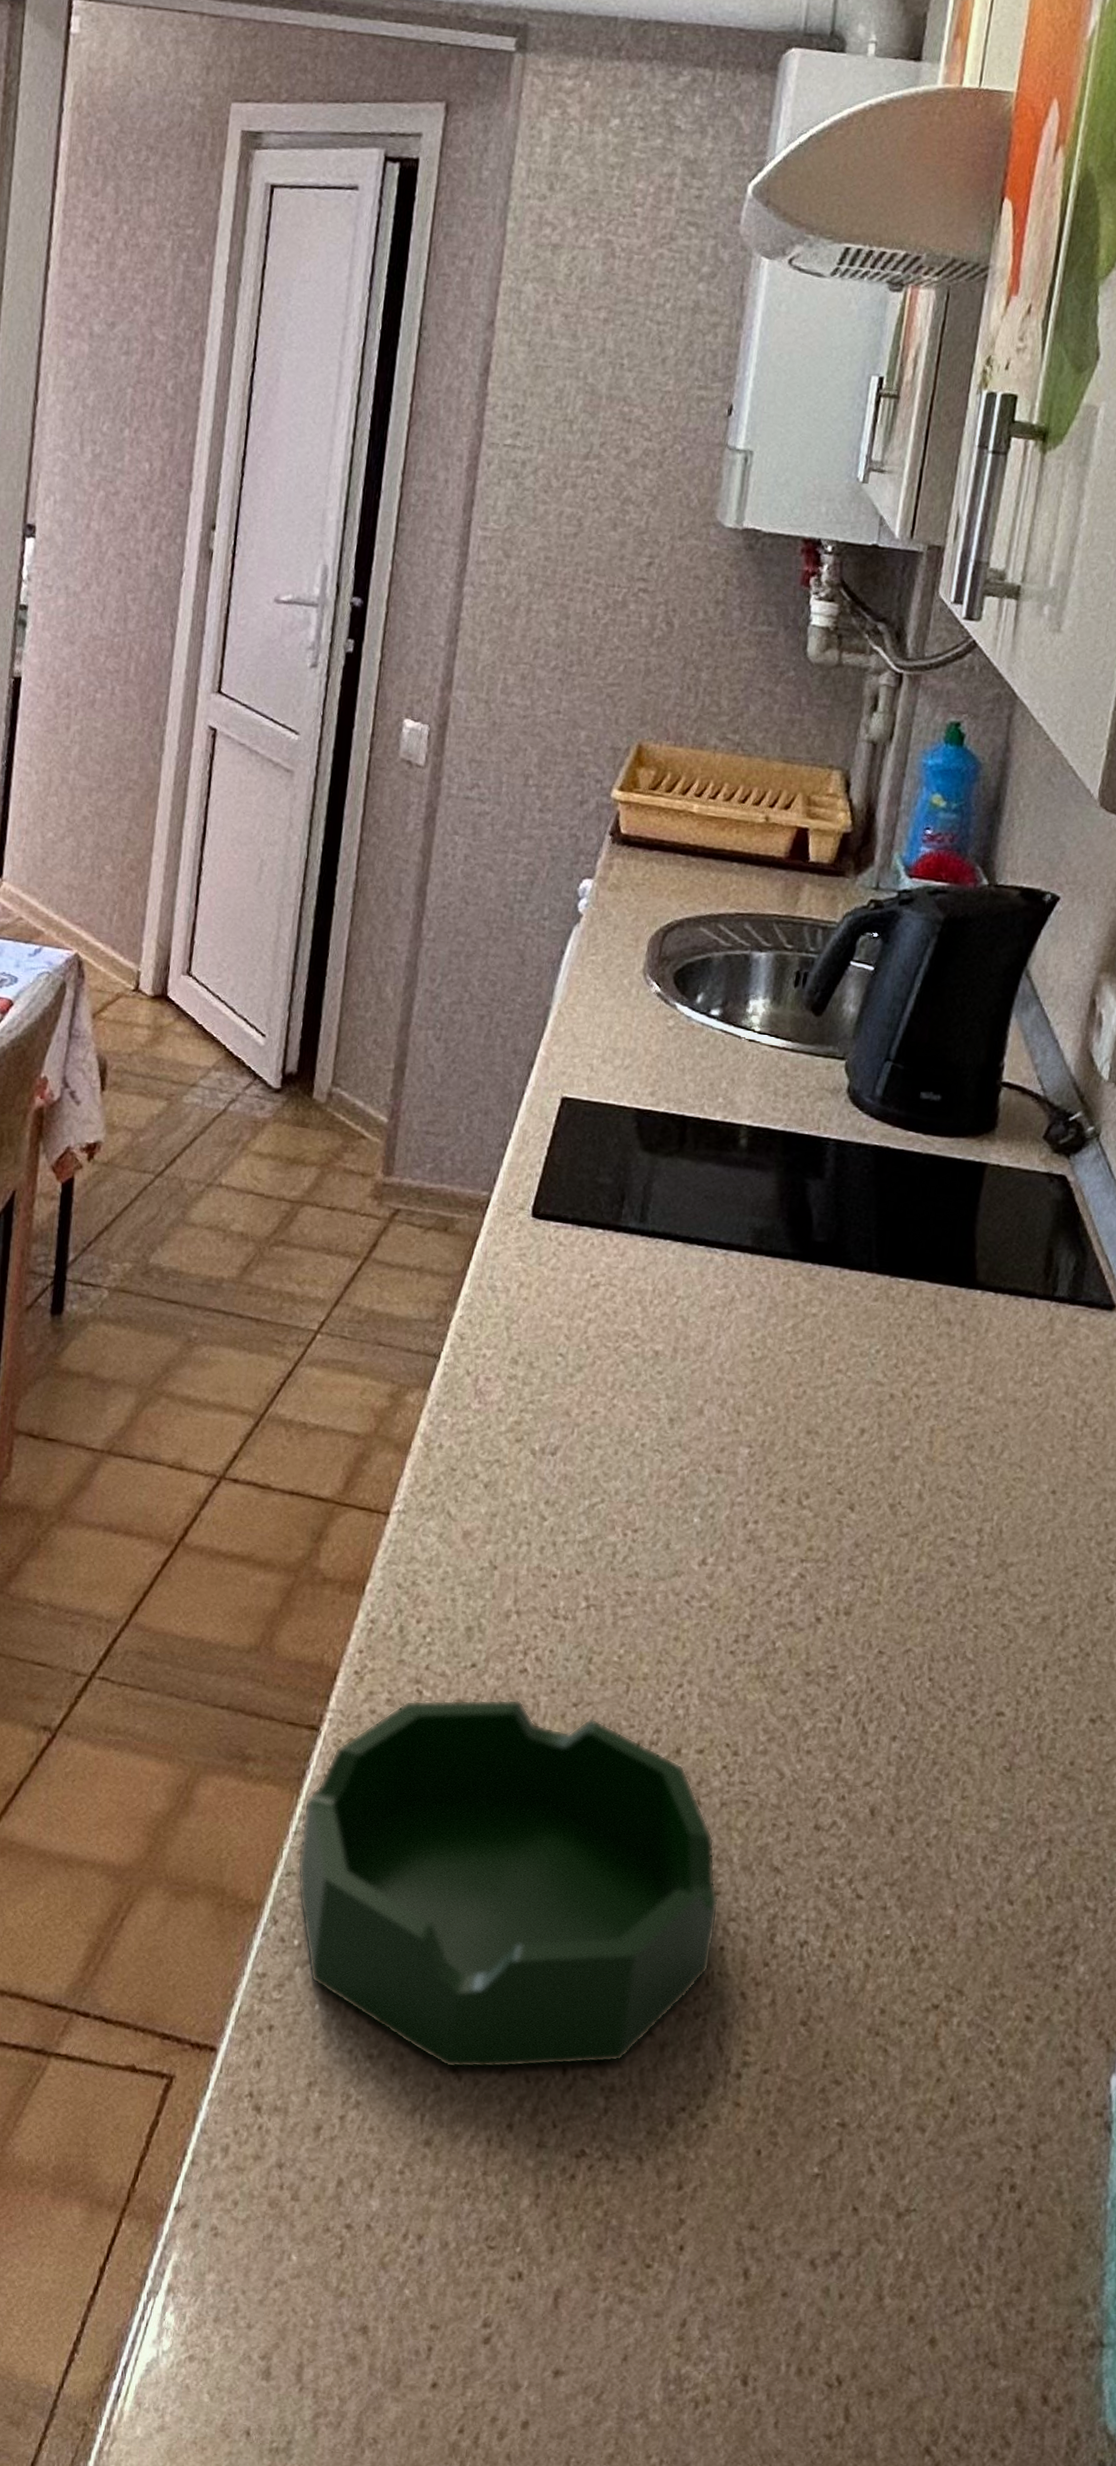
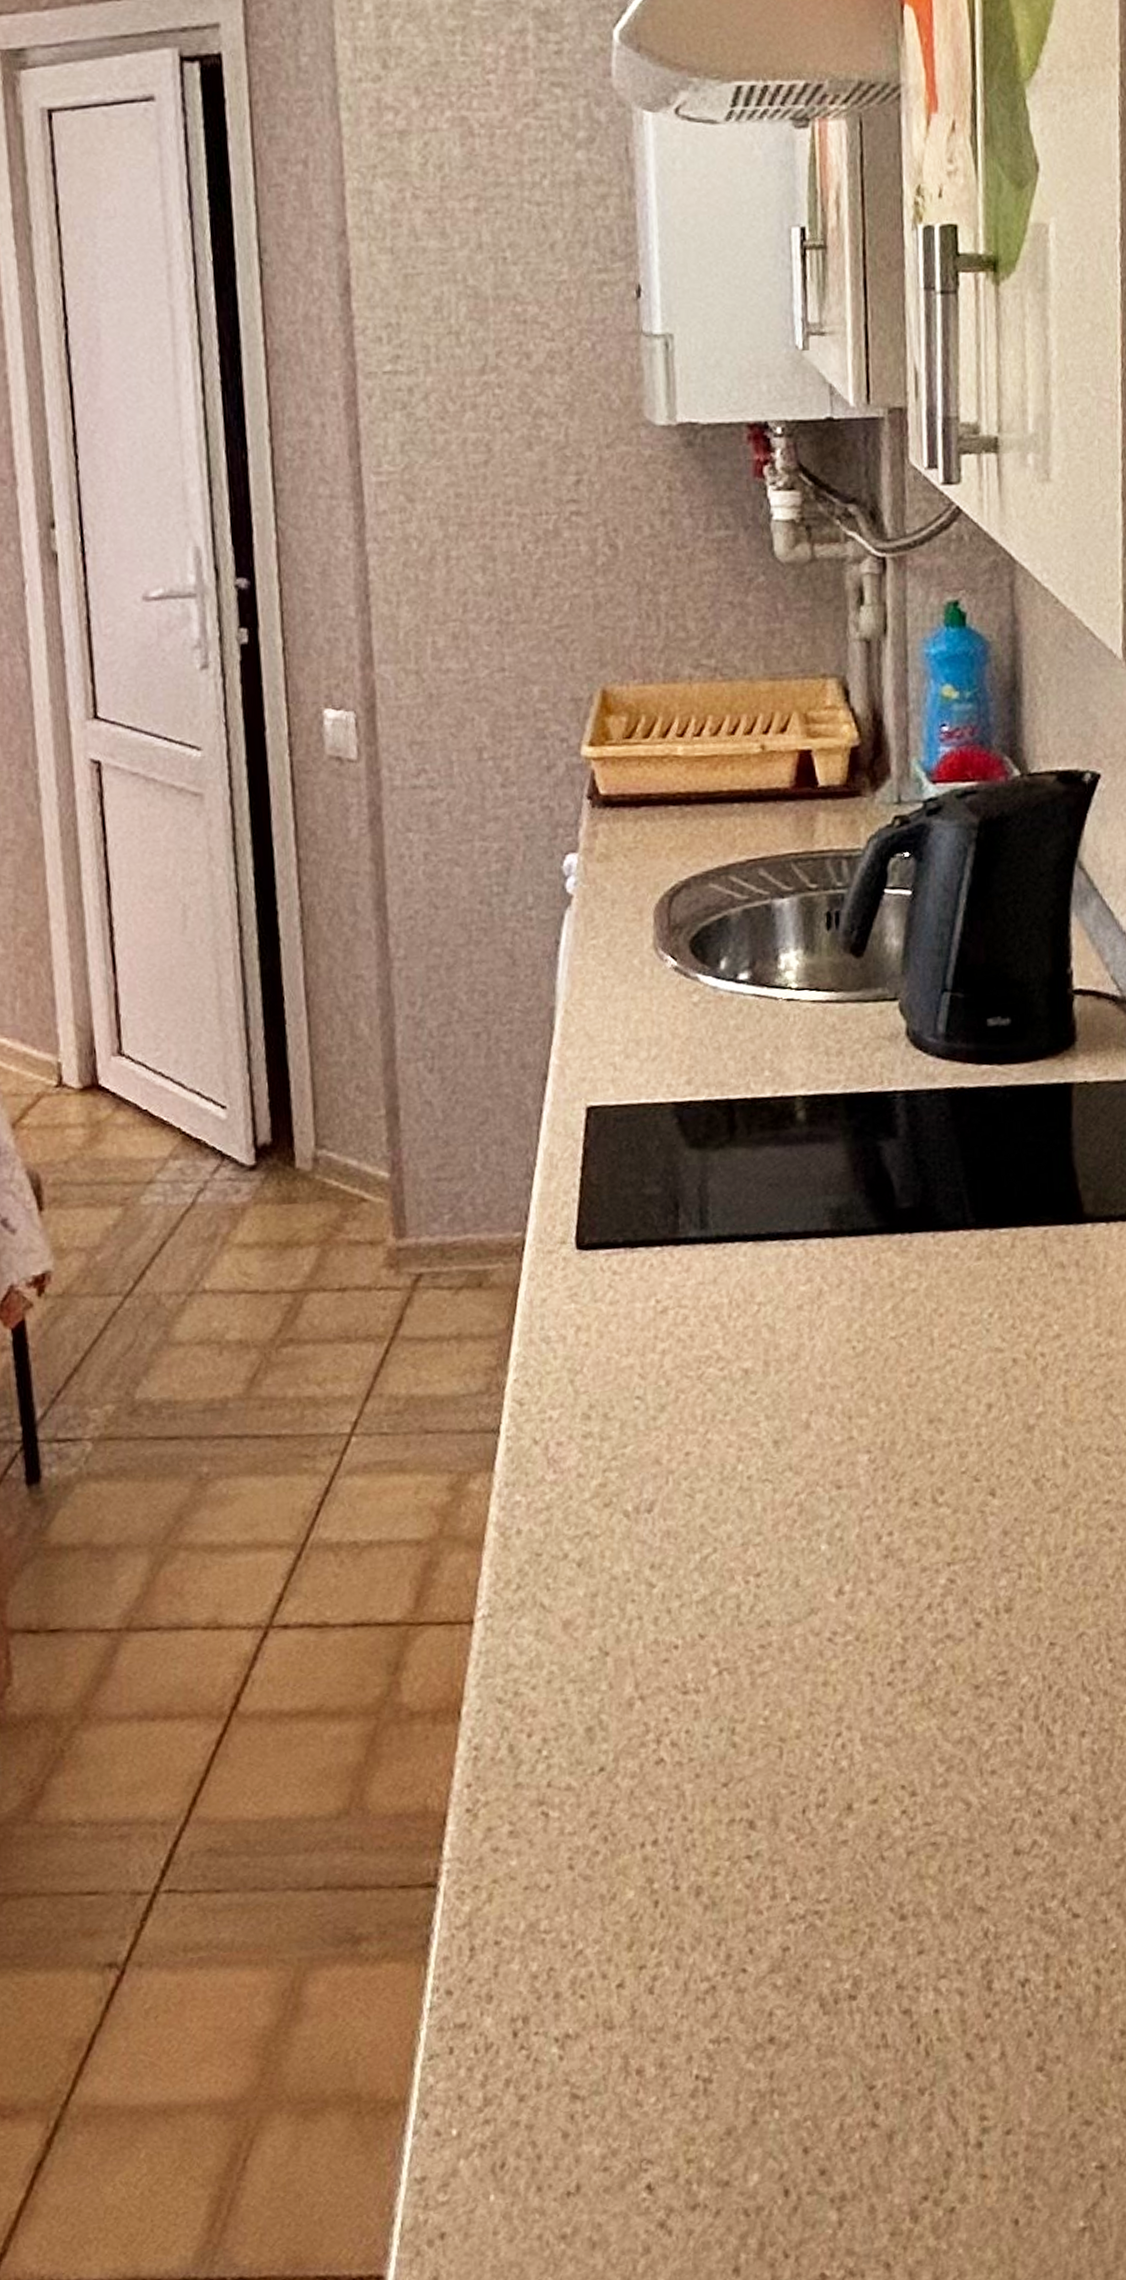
bowl: present [297,1699,720,2069] -> none [435,1795,927,2225]

